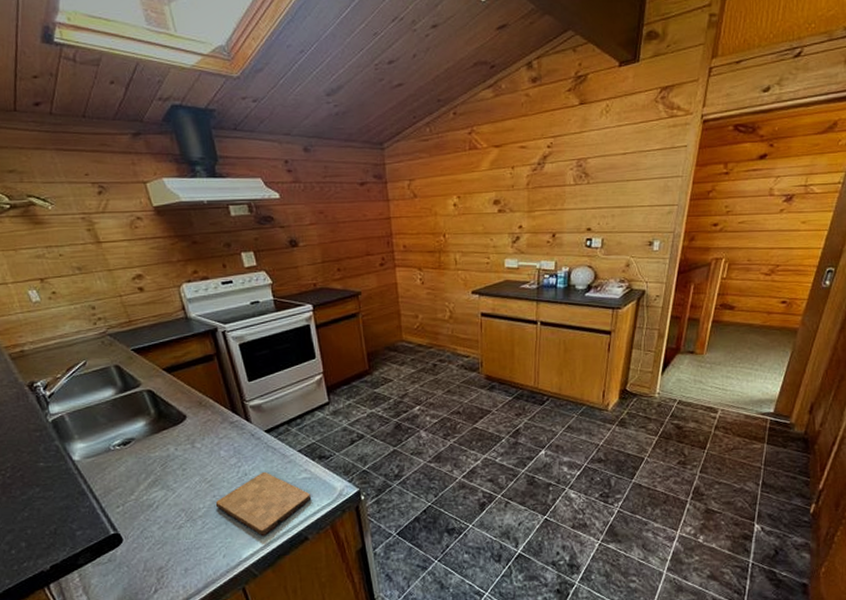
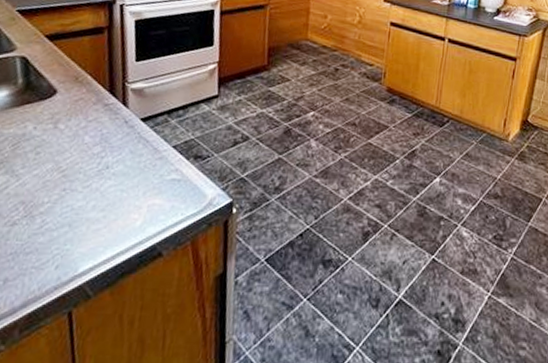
cutting board: present [215,471,311,537] -> none [63,166,176,247]

